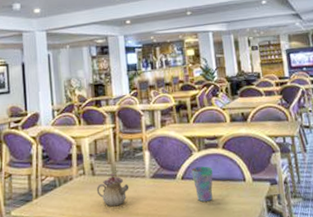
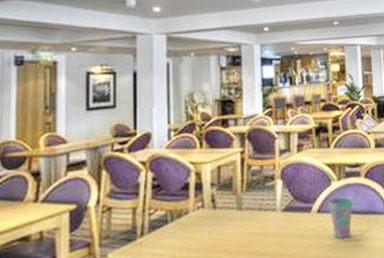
teapot: present [96,172,129,207] -> none [217,205,256,246]

